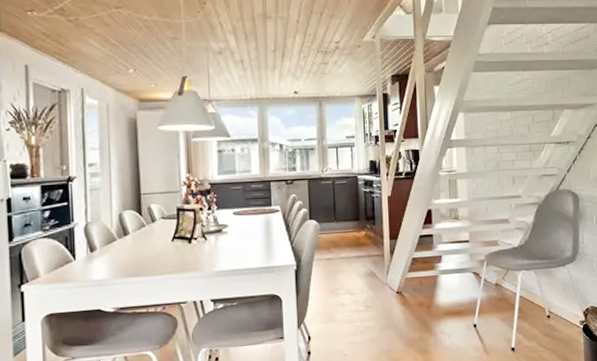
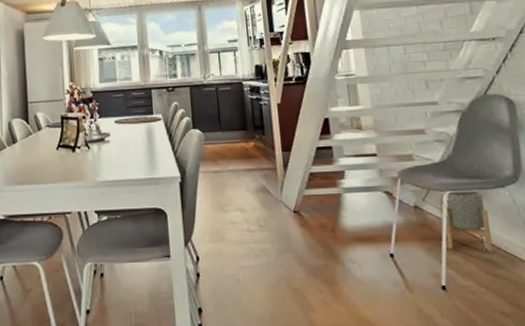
planter: none [515,268,552,319] -> present [438,189,493,253]

